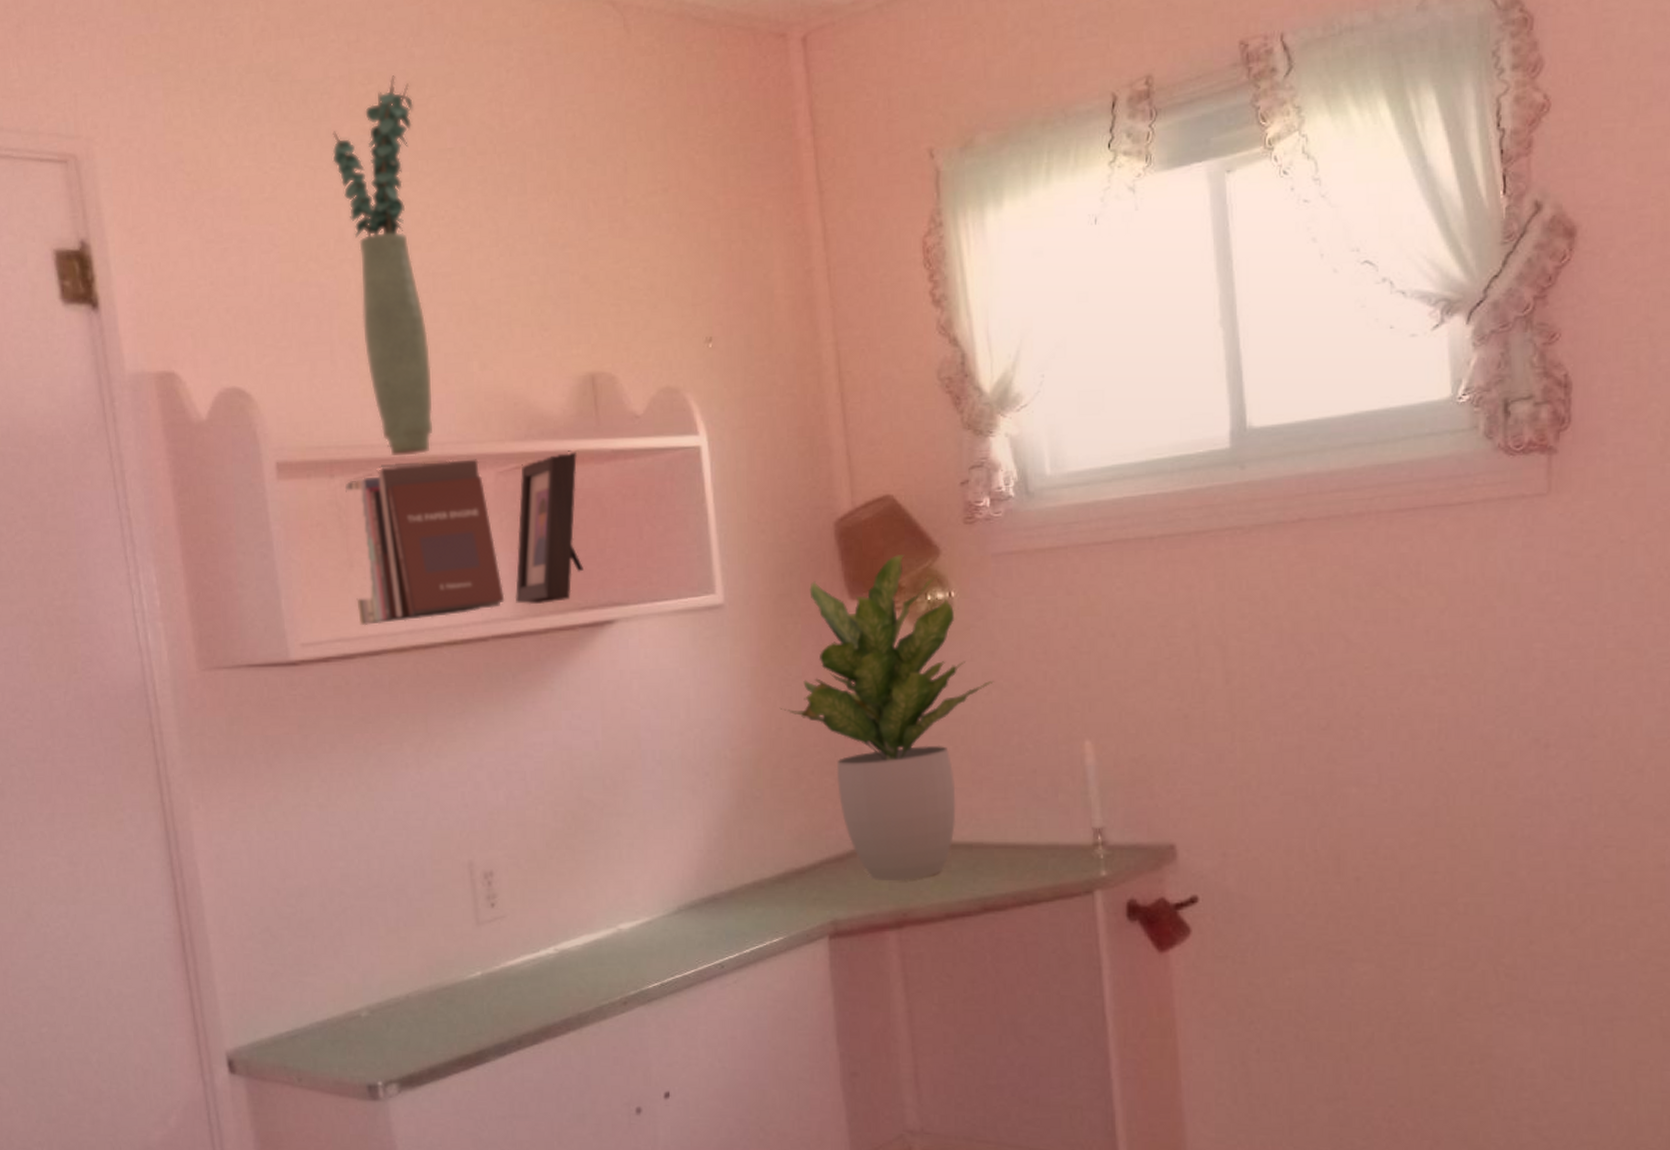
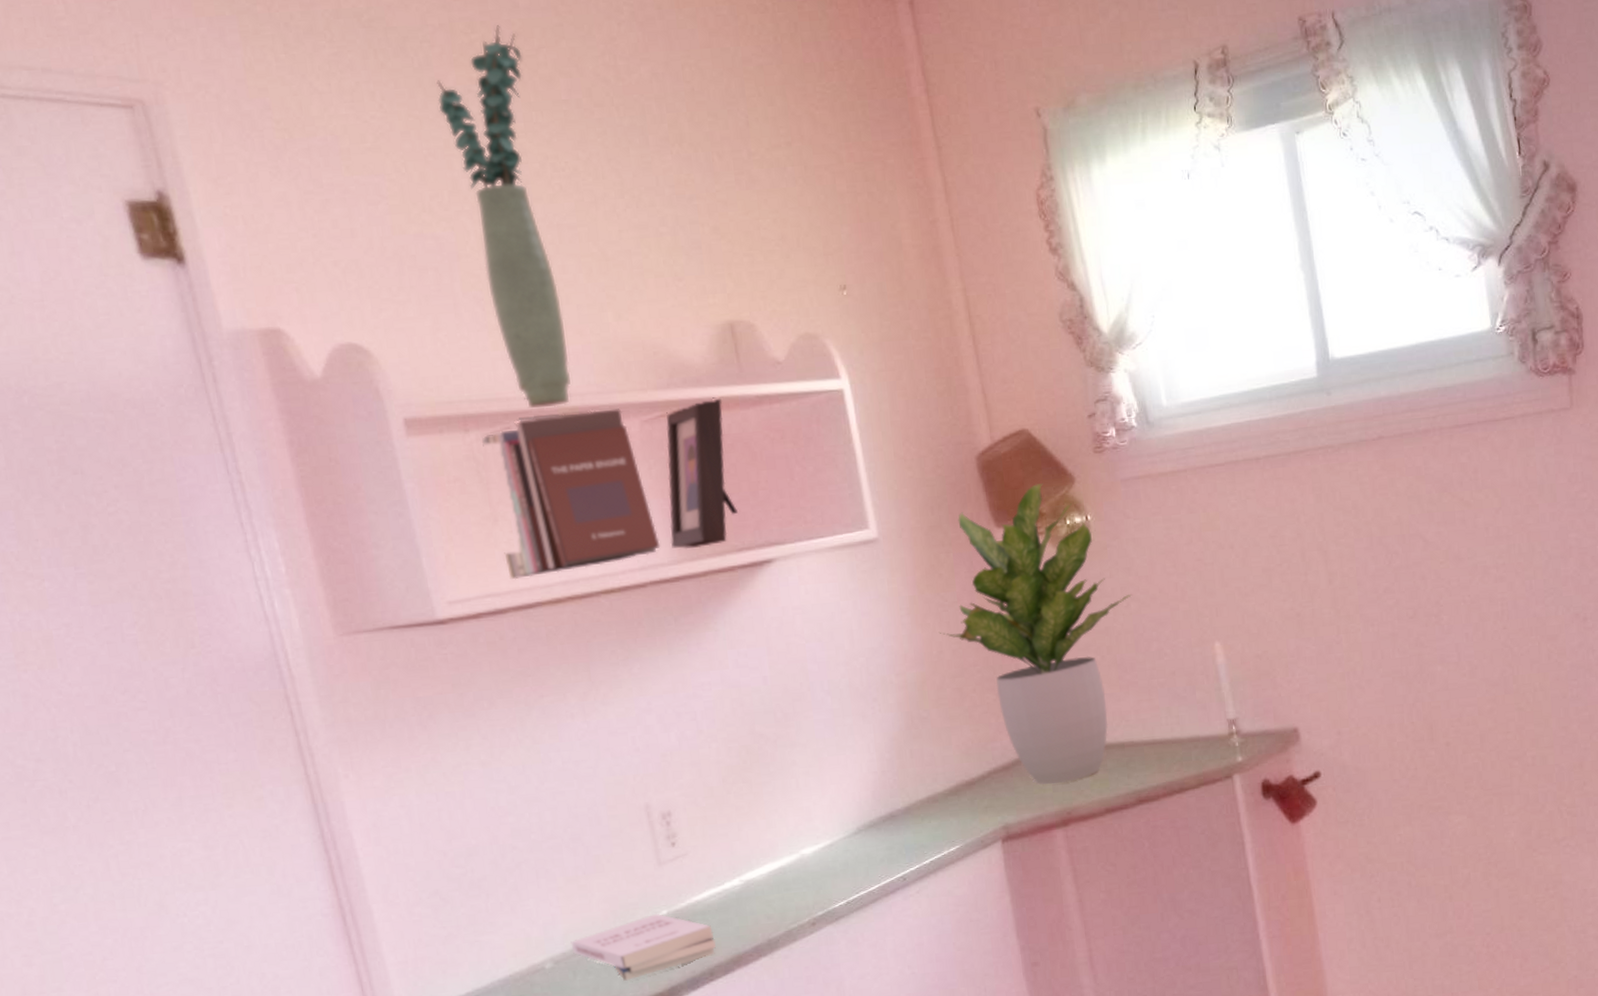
books: none [387,973,526,1039] -> present [570,913,716,981]

